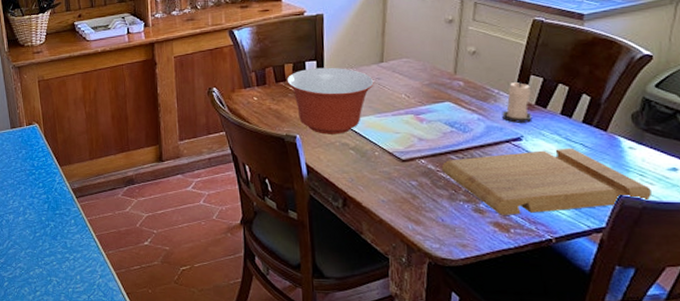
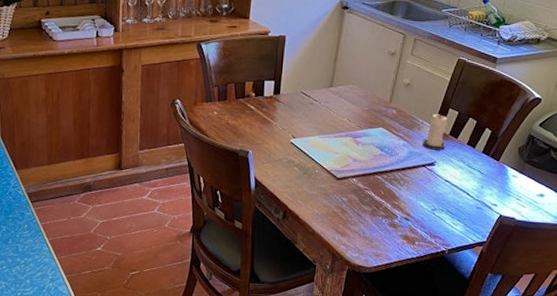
mixing bowl: present [286,67,374,134] -> none [246,87,323,152]
cutting board: present [441,148,652,215] -> none [368,173,523,230]

